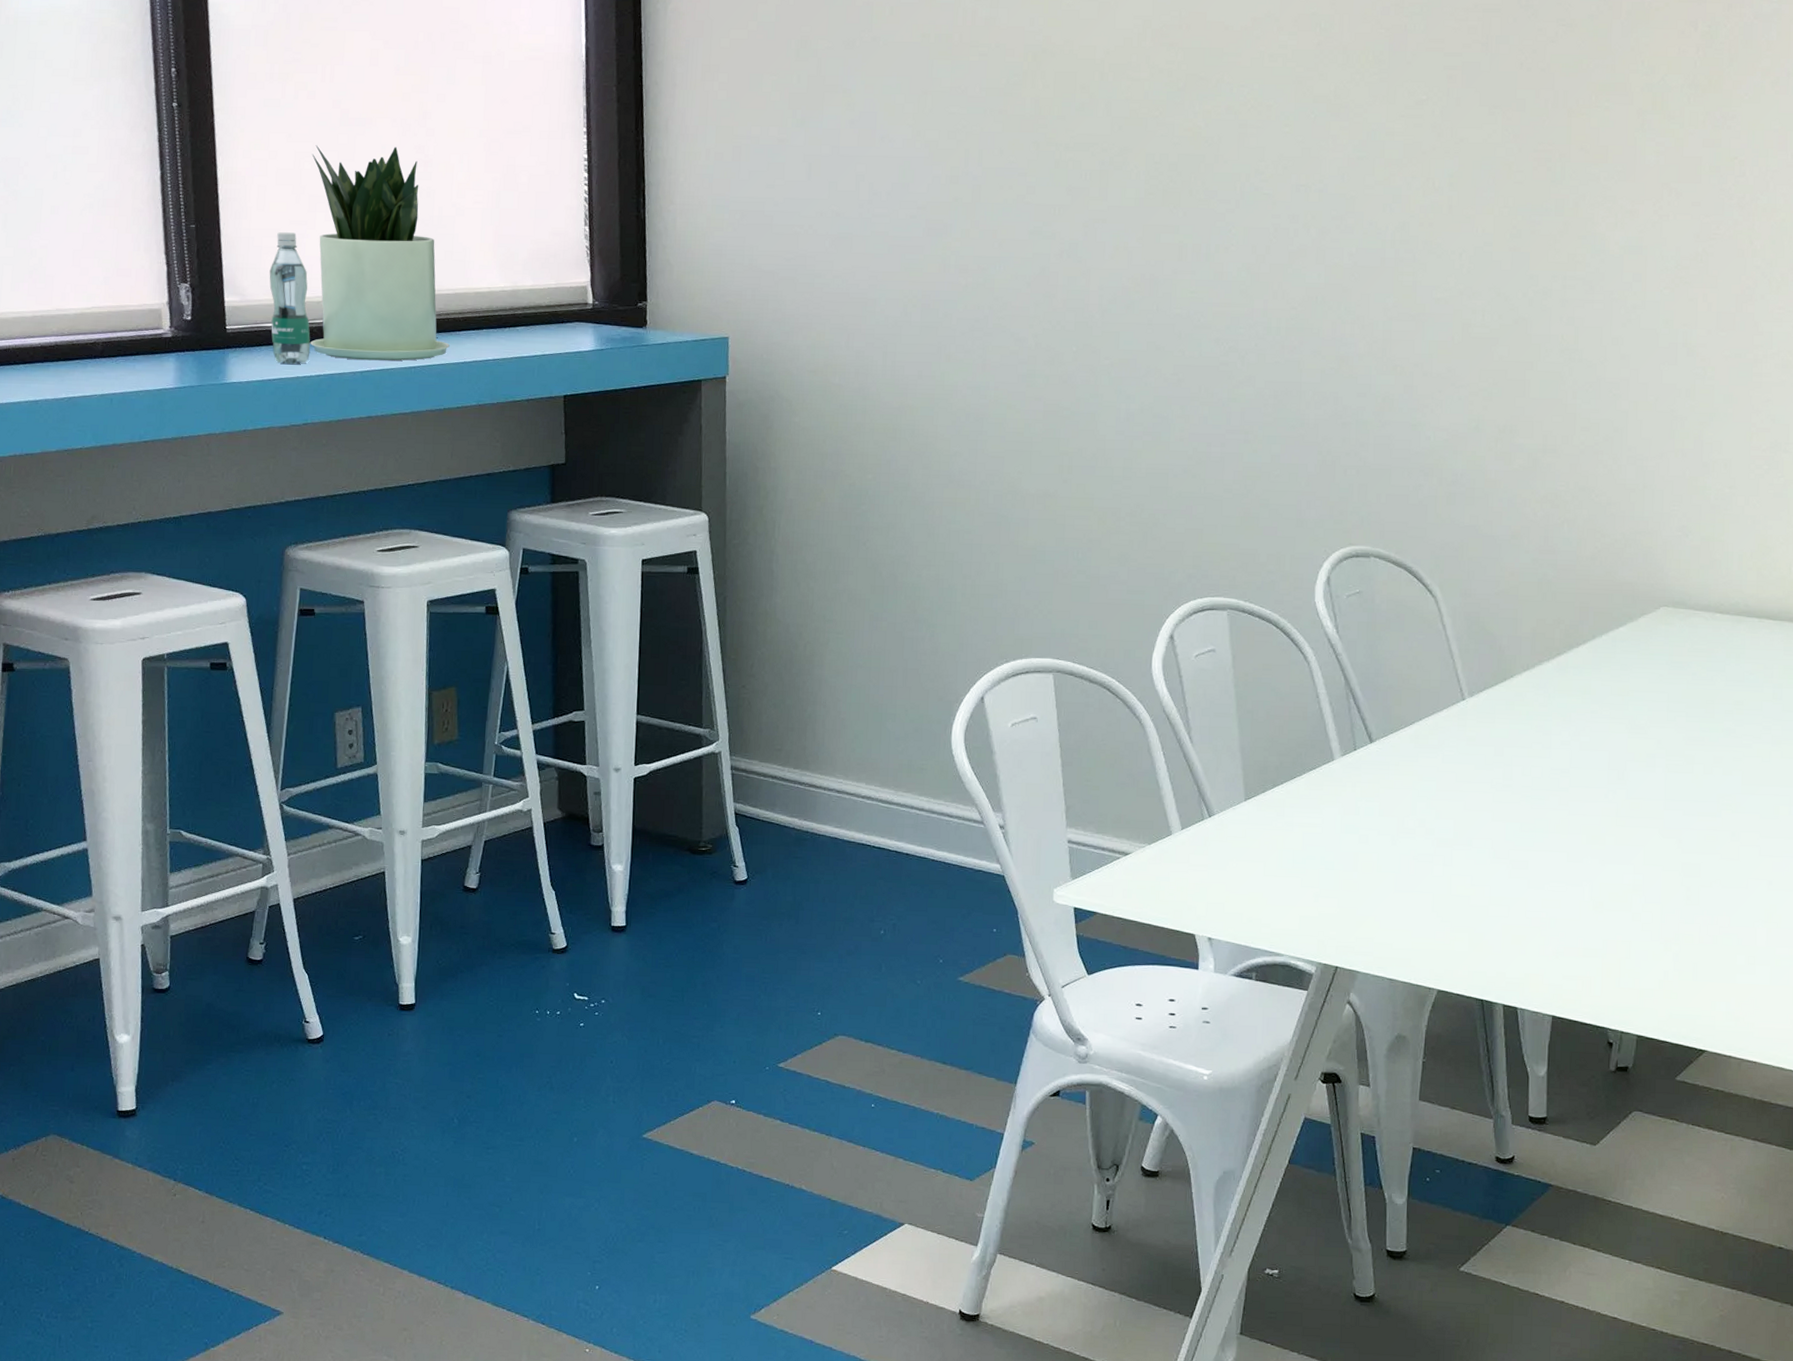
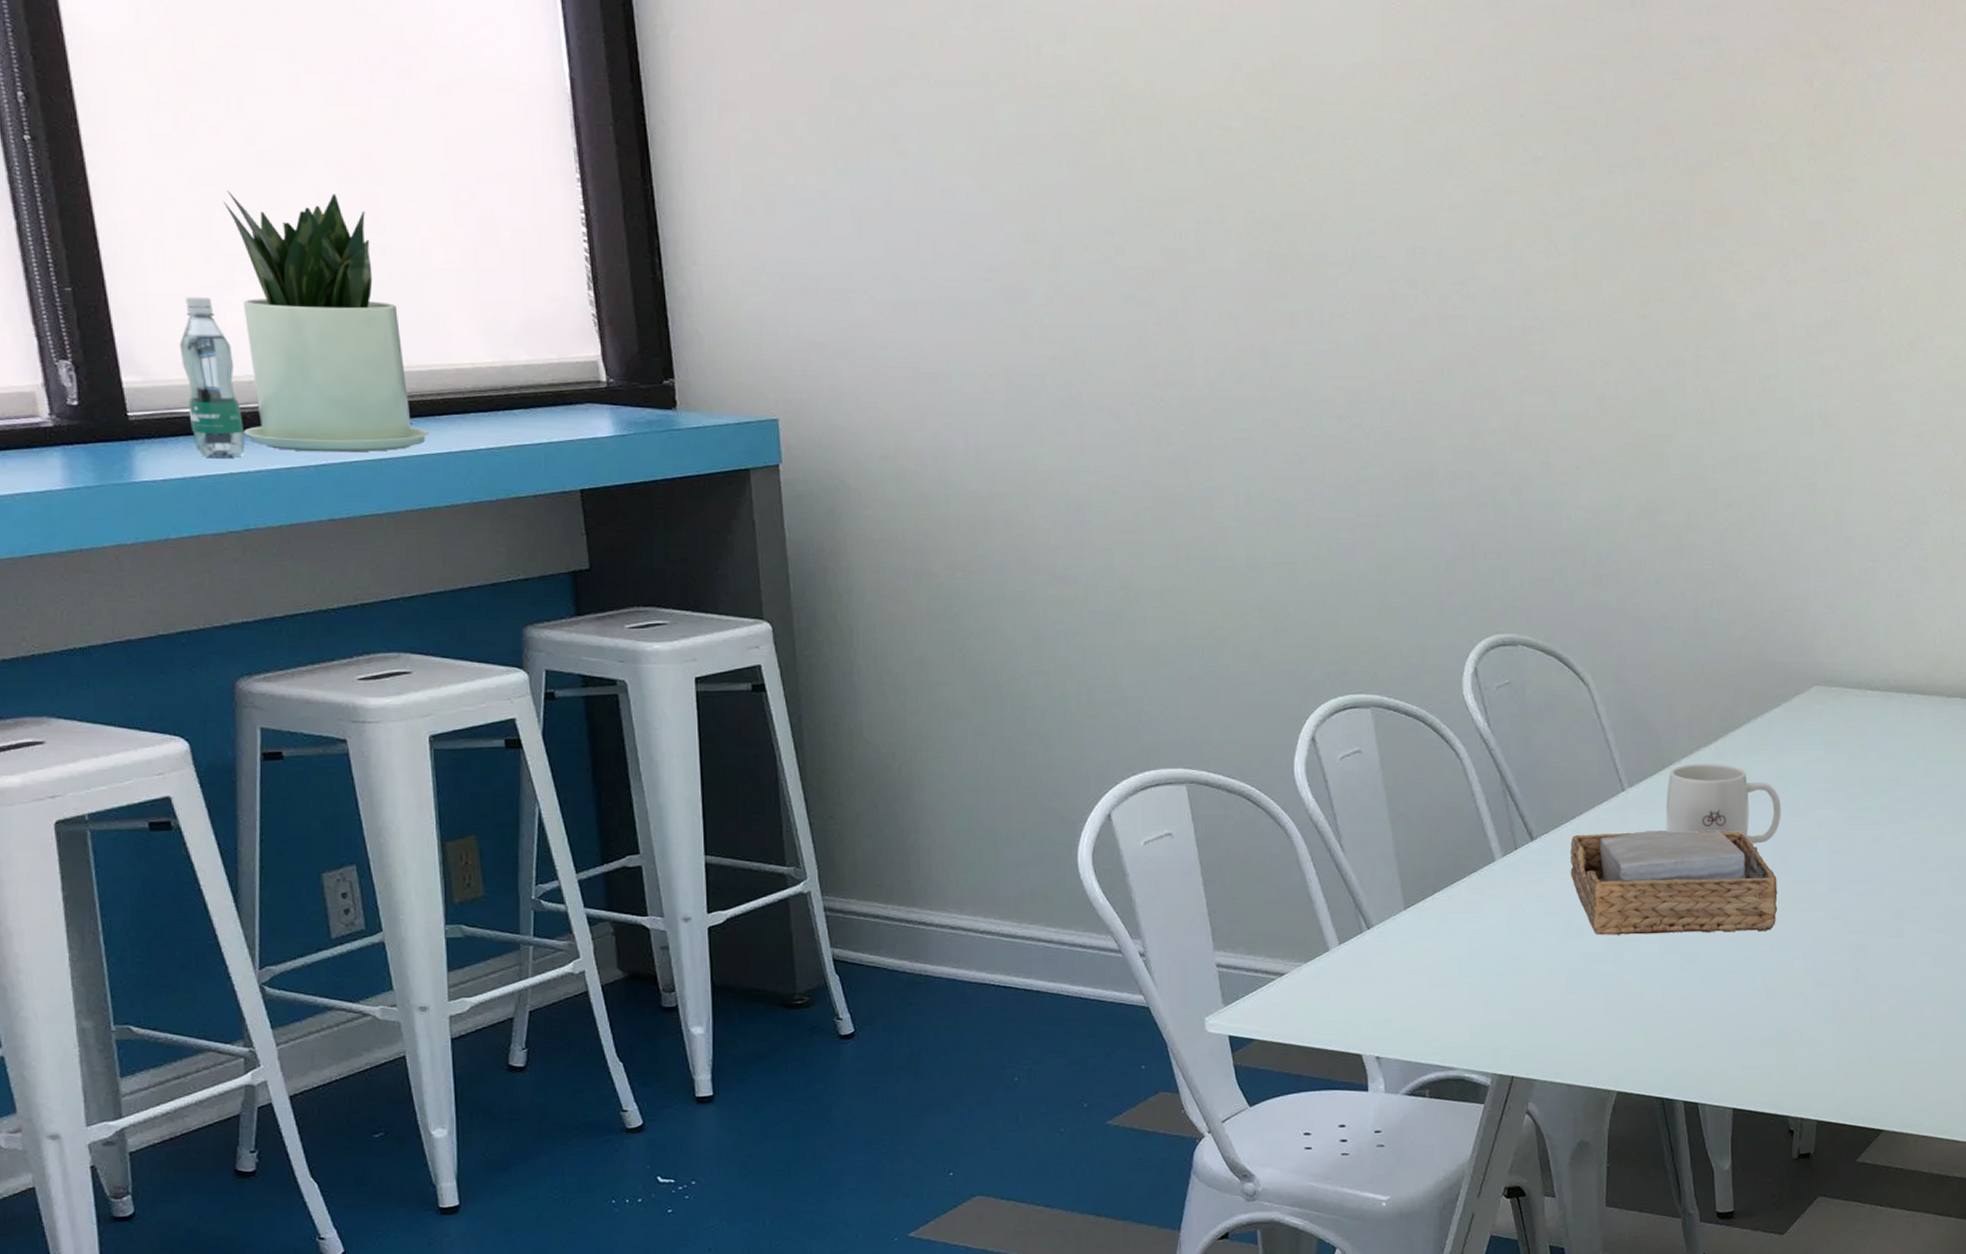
napkin holder: none [1406,739,1612,844] -> present [1569,830,1777,935]
mug: none [1503,677,1621,759] -> present [1665,764,1782,845]

